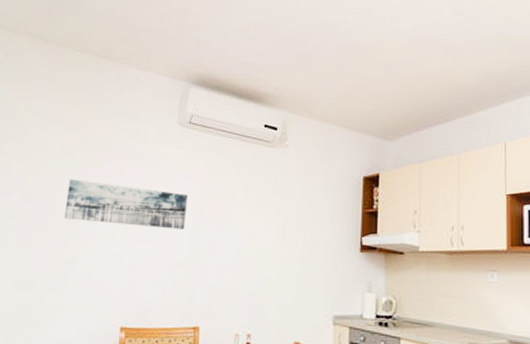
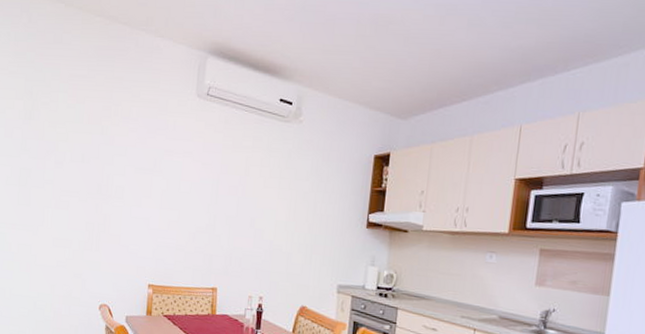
wall art: present [64,179,188,229] -> none [94,147,206,199]

